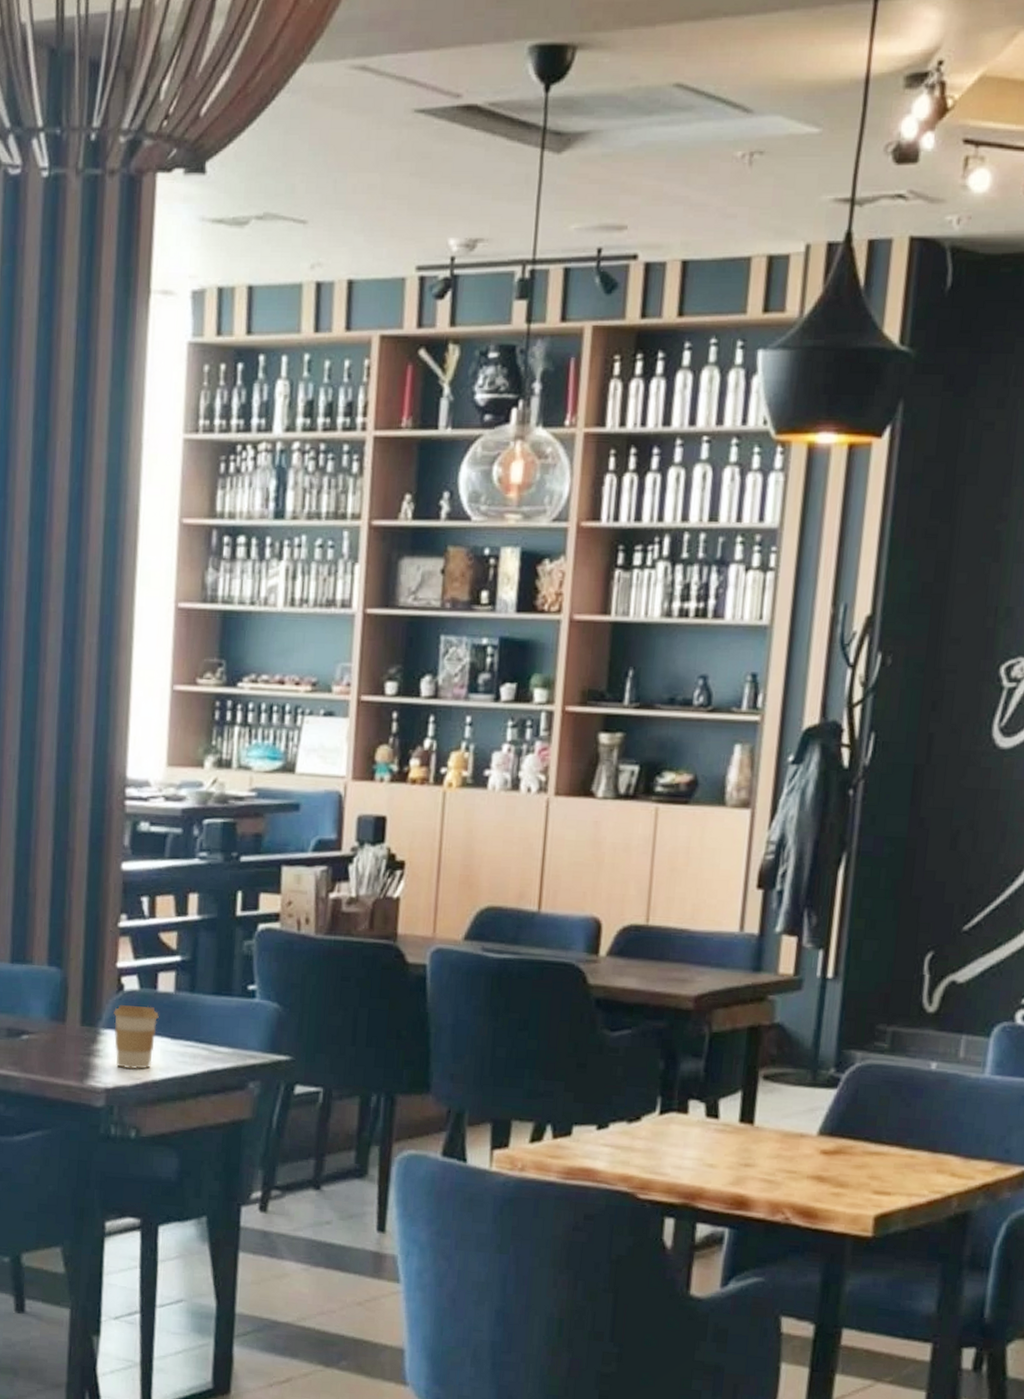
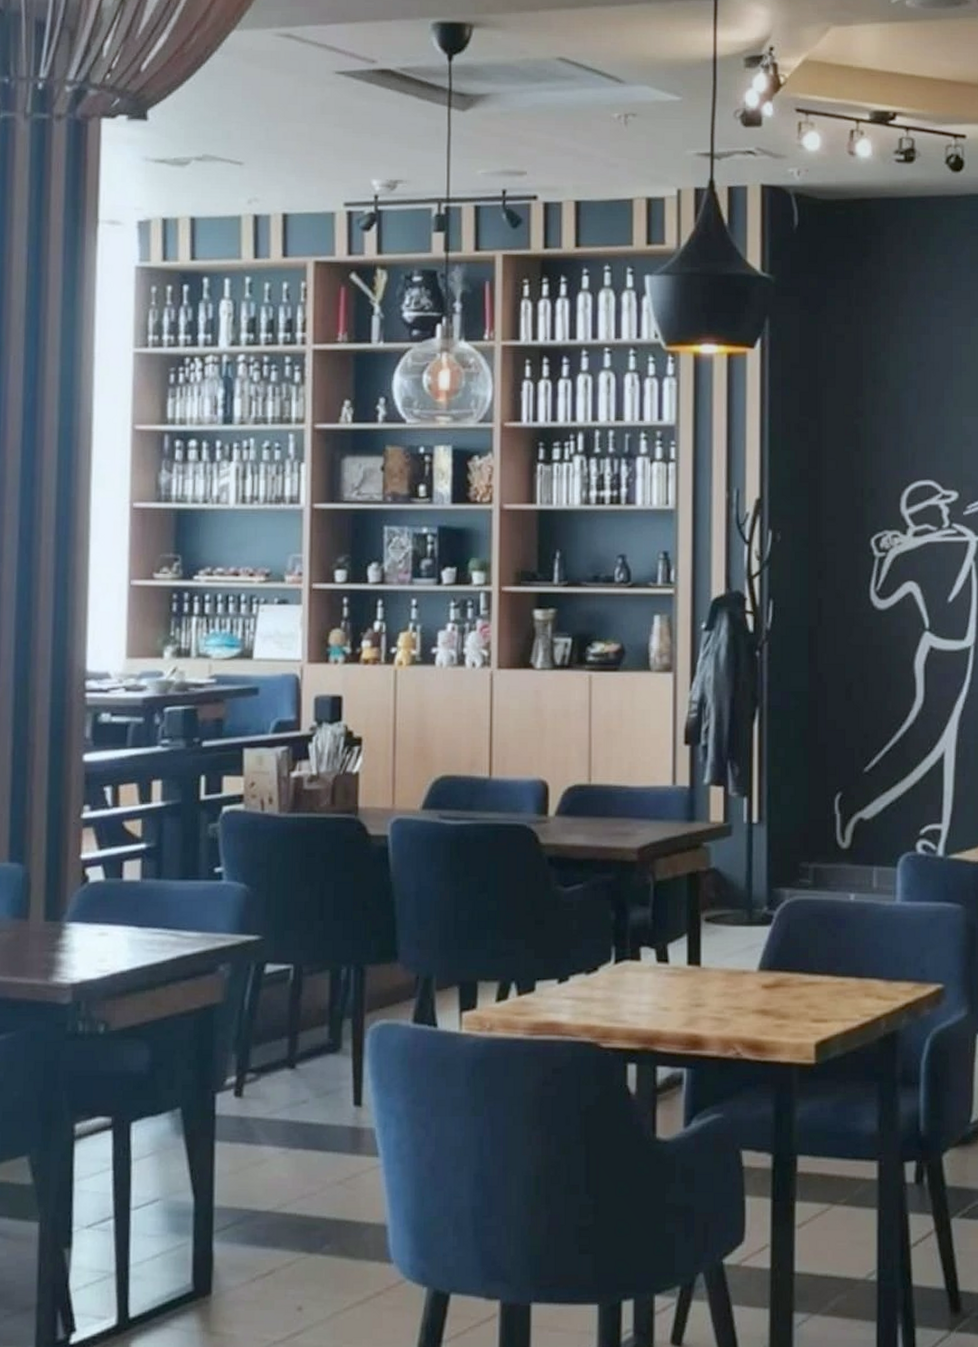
coffee cup: present [113,1005,159,1070] -> none [78,896,125,962]

